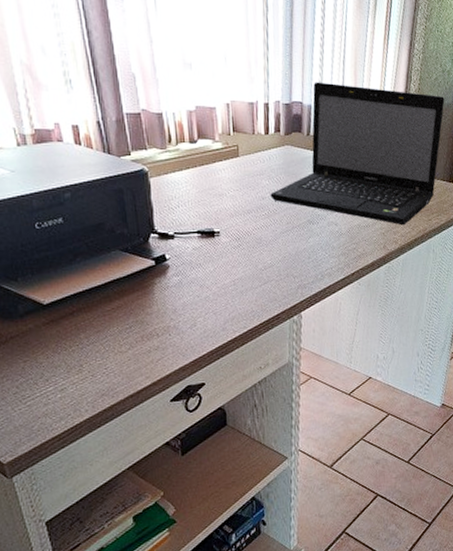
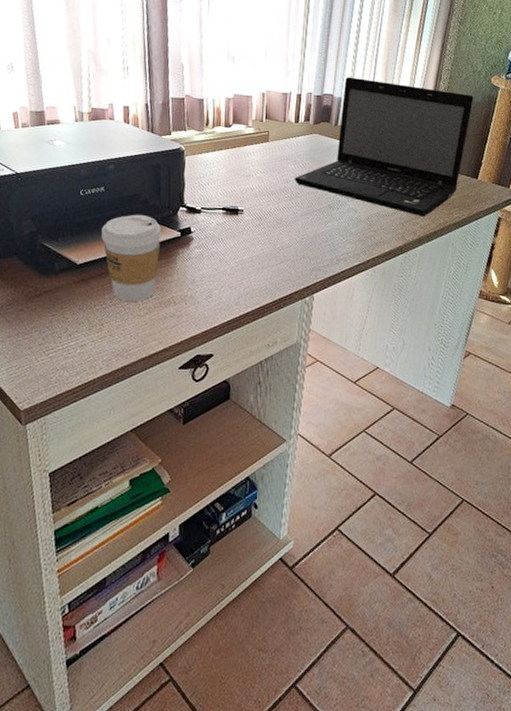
coffee cup: none [66,245,135,339] -> present [101,214,162,301]

